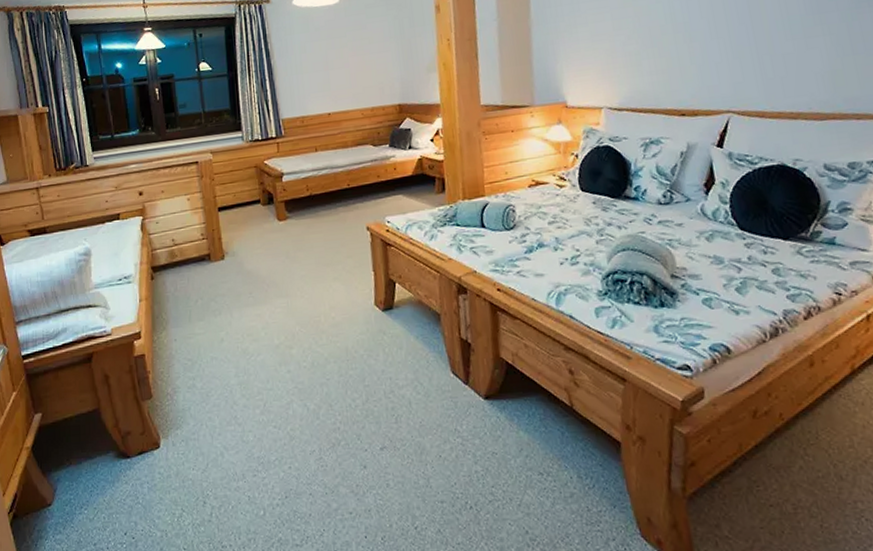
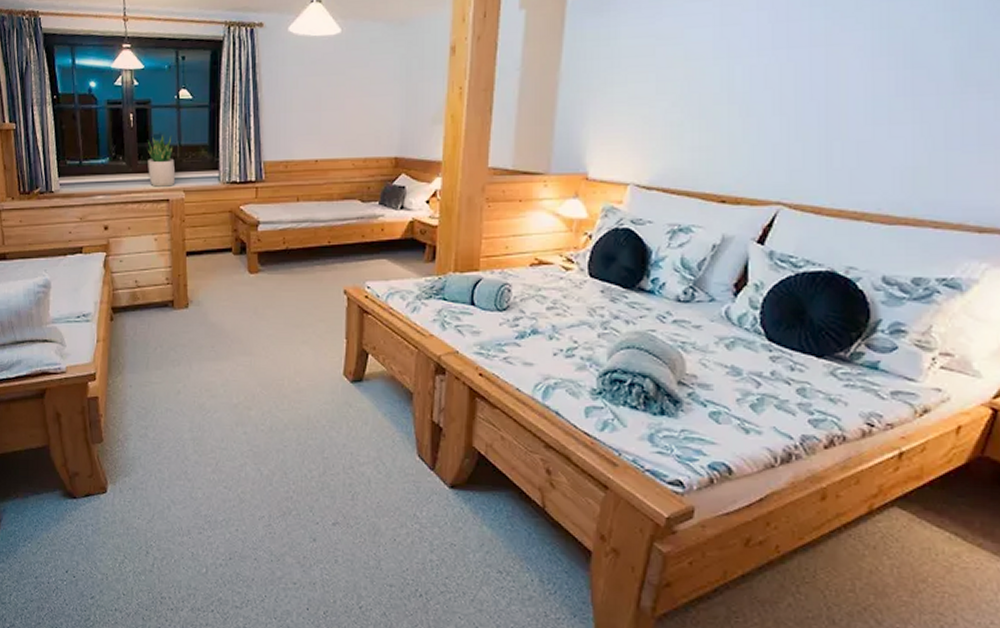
planter: none [173,103,202,152] -> present [147,134,175,187]

